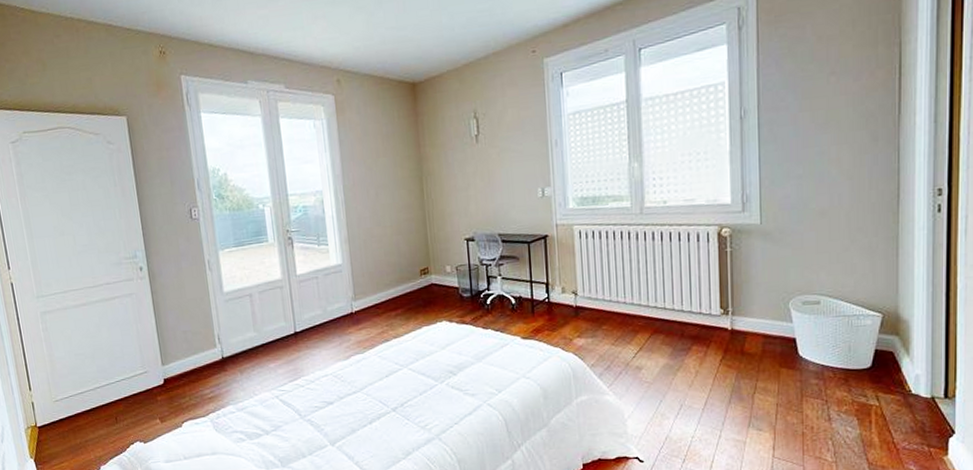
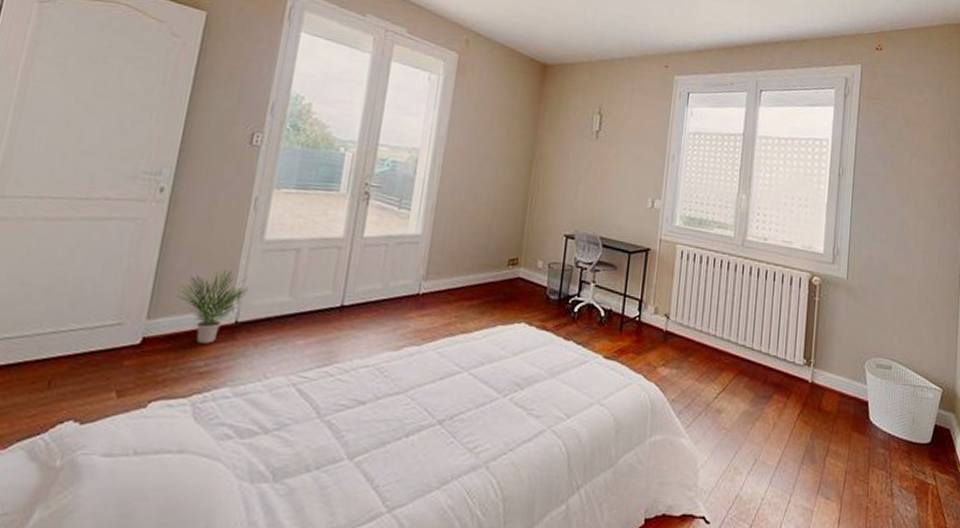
potted plant: none [175,320,224,377] -> present [177,269,249,344]

